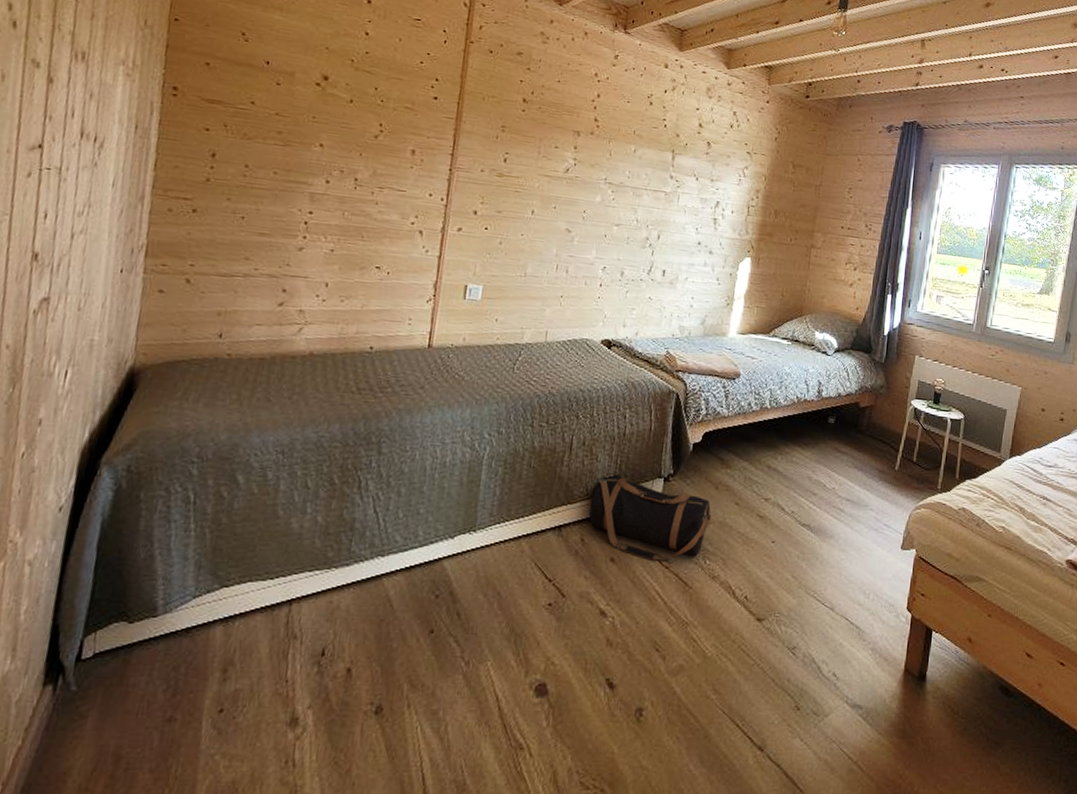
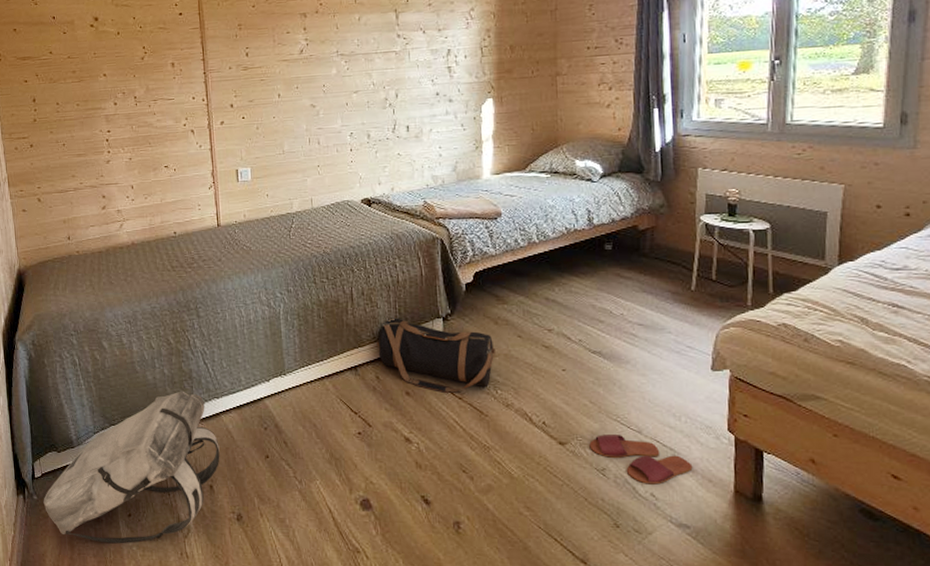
backpack: none [85,545,372,752] -> present [43,391,220,544]
slippers: none [785,611,873,664] -> present [589,434,693,485]

